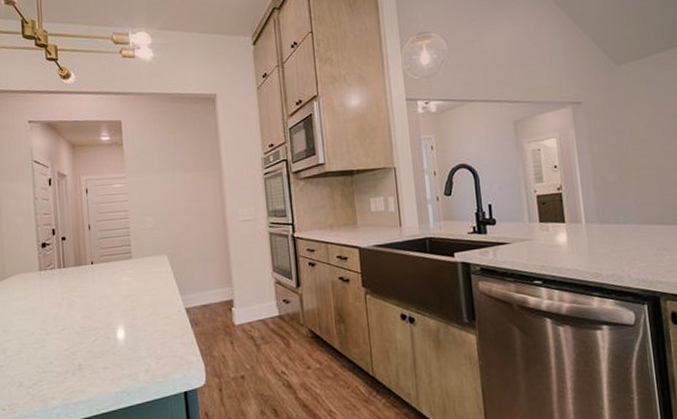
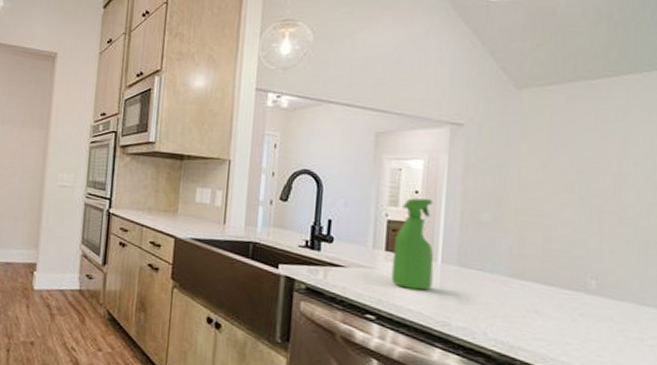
spray bottle: none [545,170,582,252] -> present [391,198,434,291]

